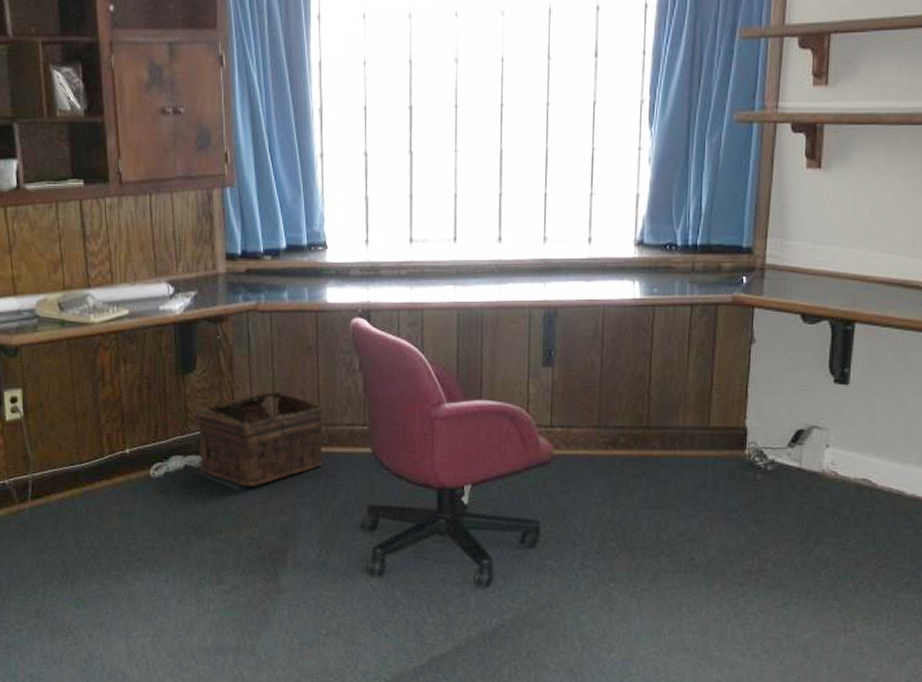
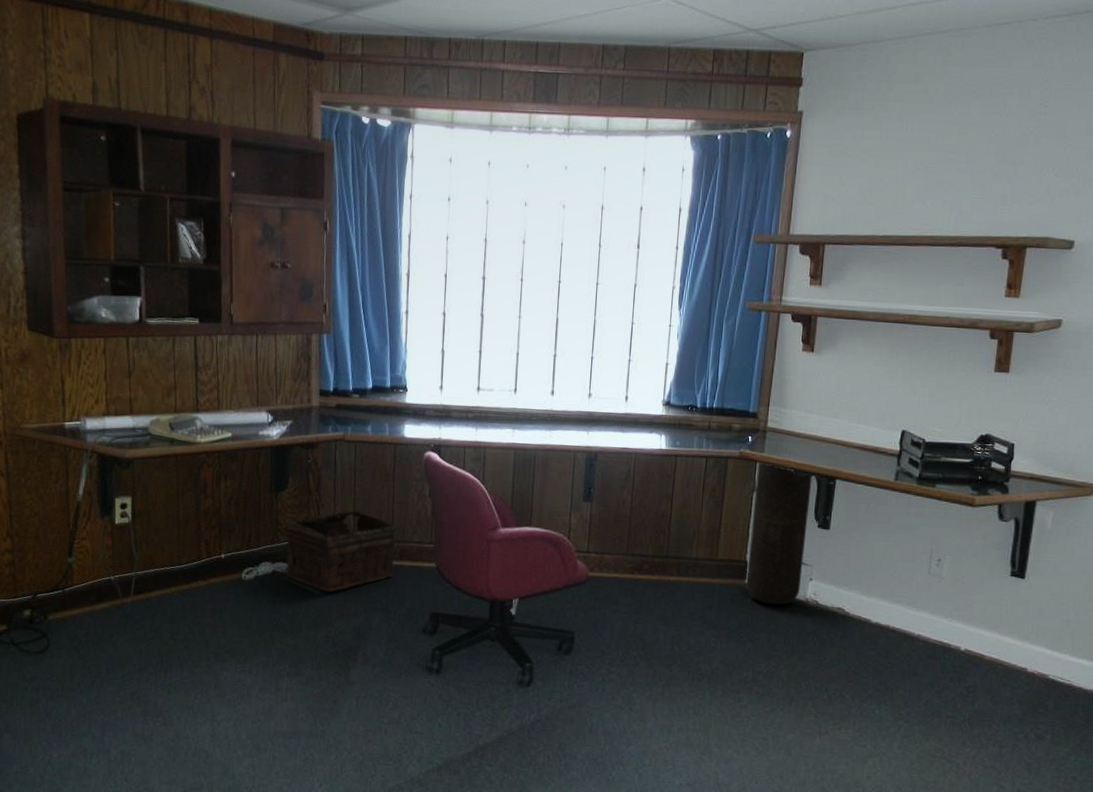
trash can: none [746,306,825,479] -> present [746,461,813,605]

